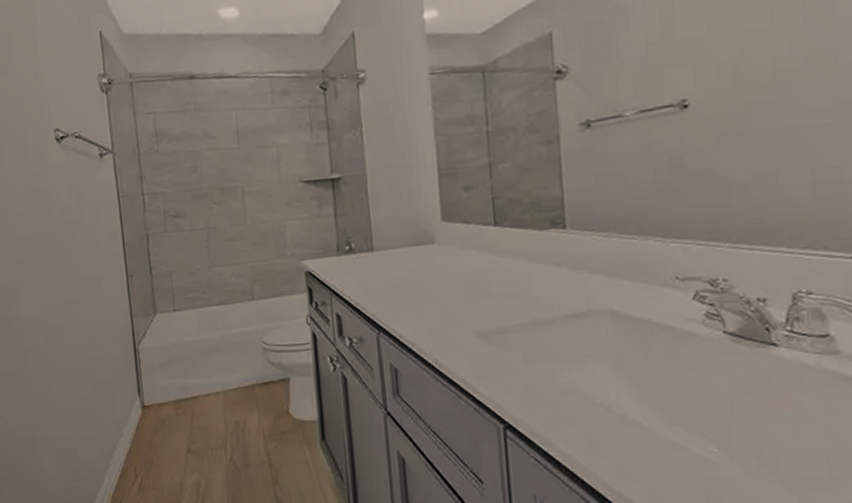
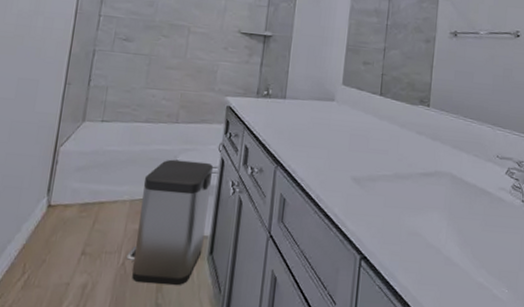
pedal bin: none [232,339,313,476] -> present [126,159,214,285]

